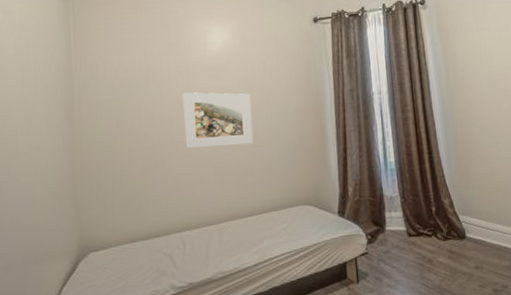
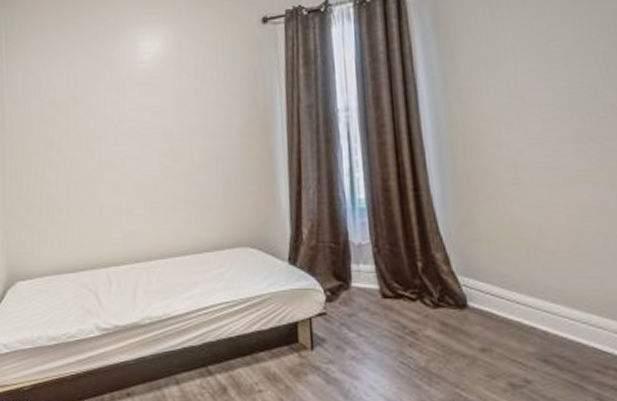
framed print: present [182,92,253,148] -> none [111,110,187,173]

